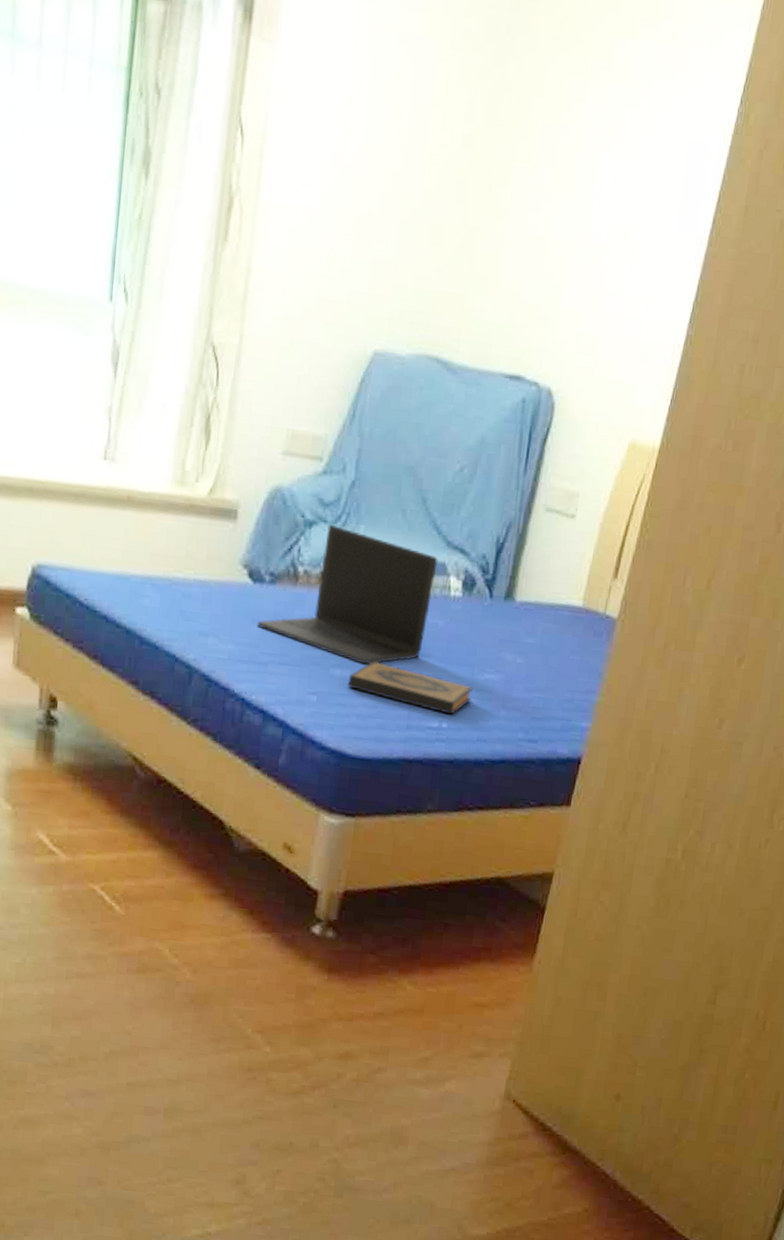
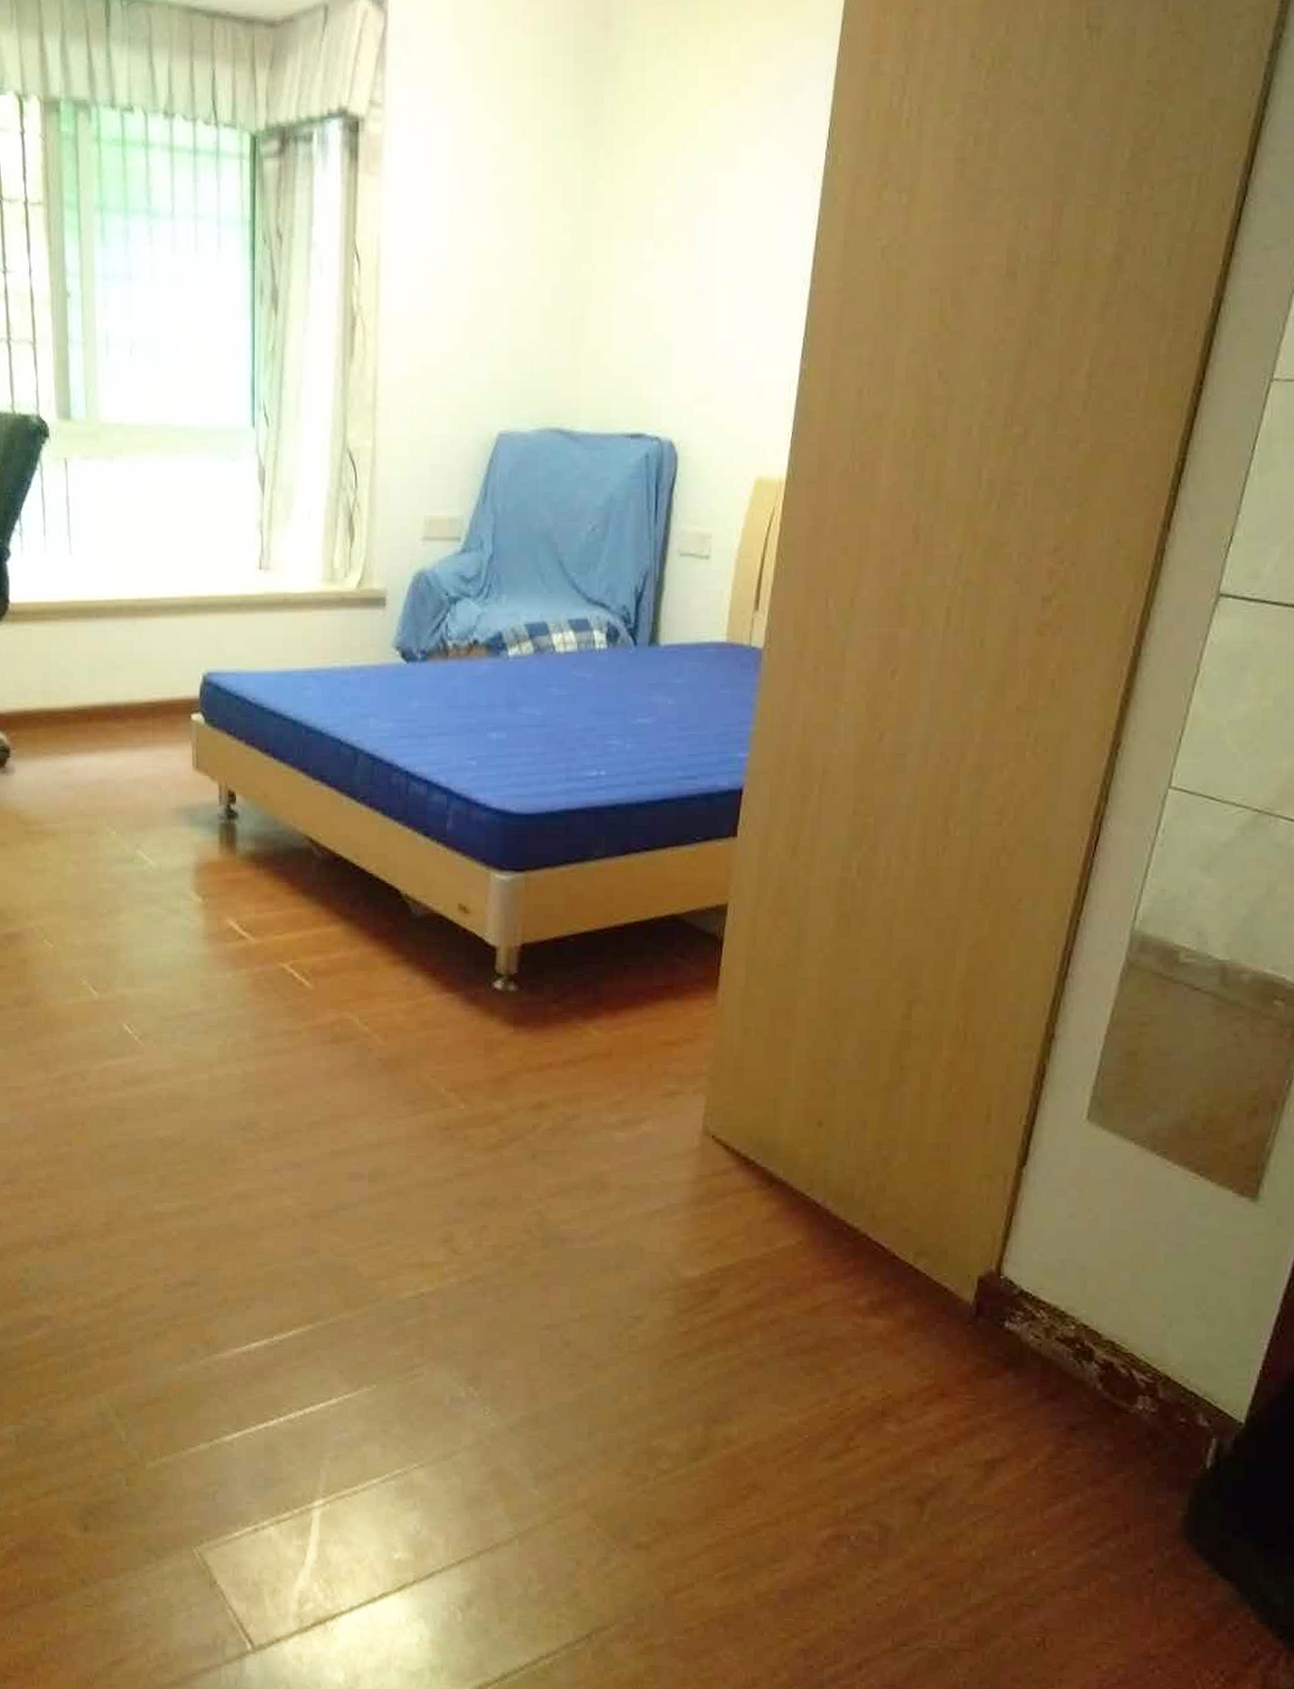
laptop: present [256,524,438,665] -> none [413,597,580,725]
hardback book: present [347,661,474,715] -> none [505,721,628,762]

